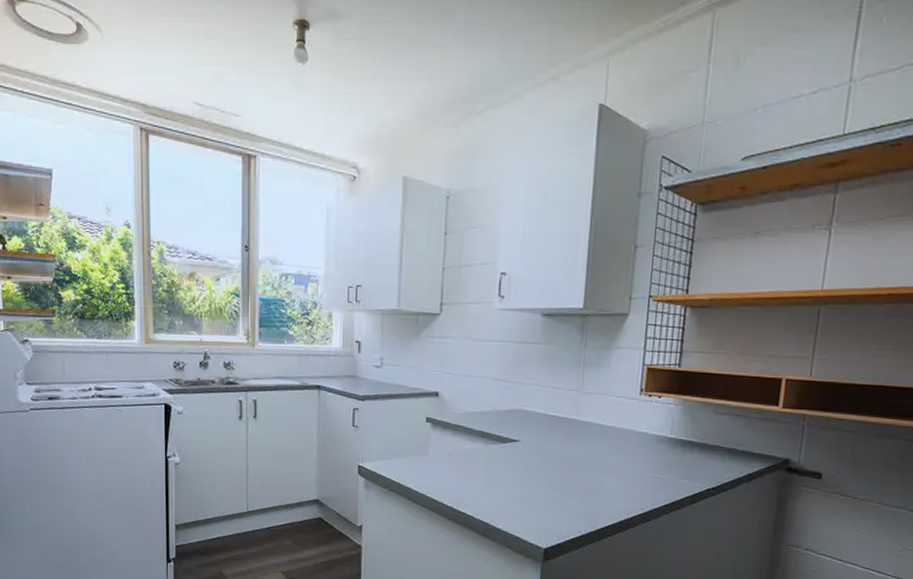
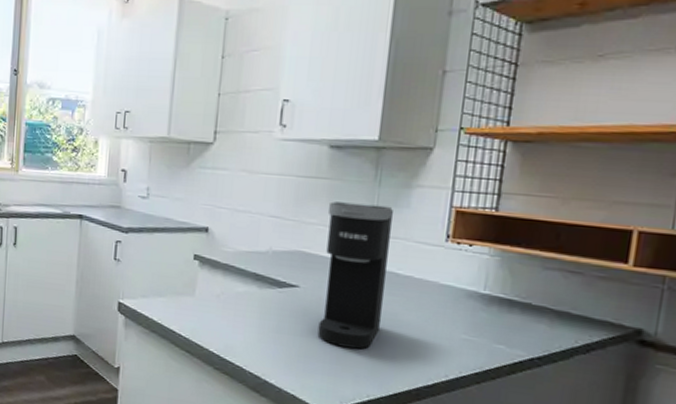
coffee maker: none [537,364,597,492] -> present [317,201,393,349]

